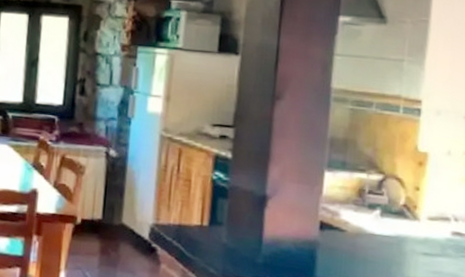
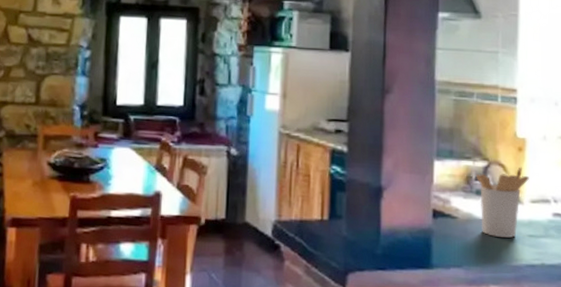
utensil holder: none [369,182,428,255] -> present [475,167,529,238]

